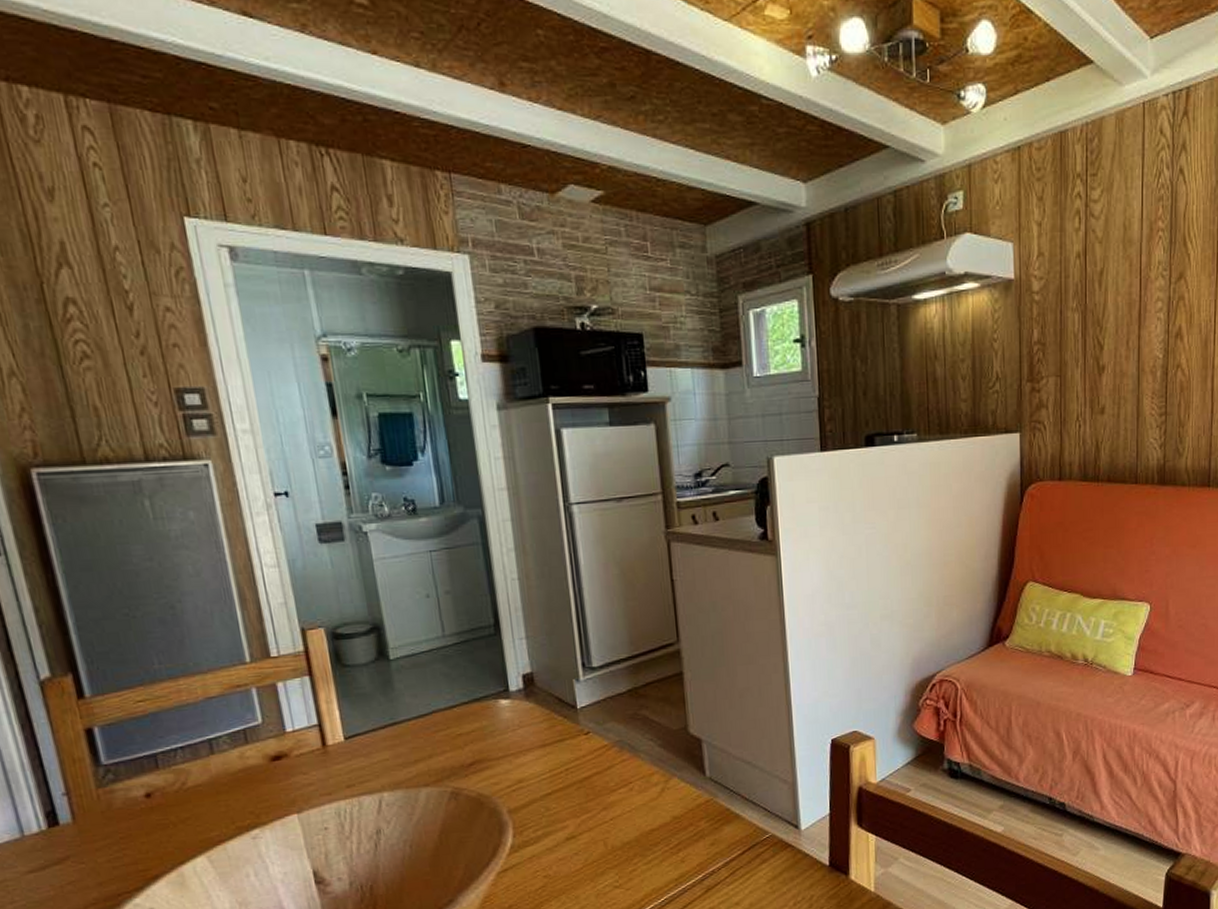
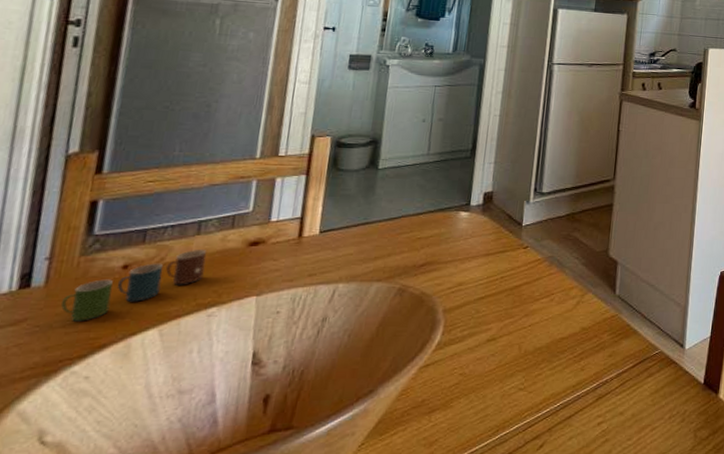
cup: none [97,770,234,856] -> present [61,250,207,322]

